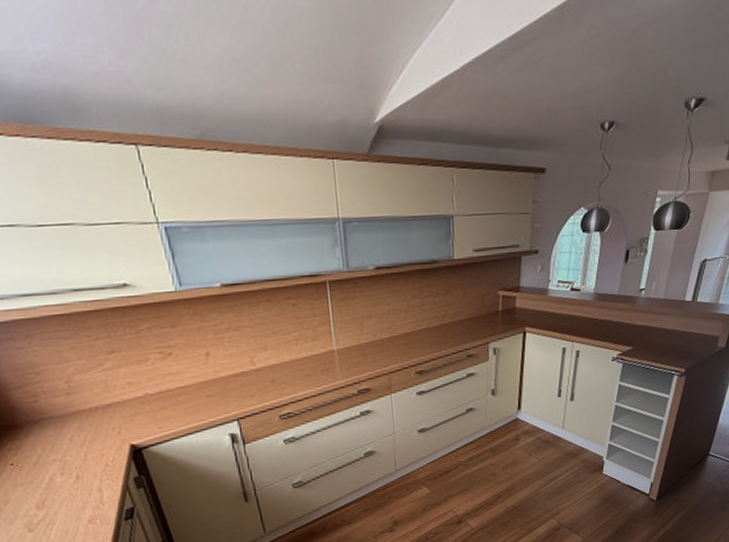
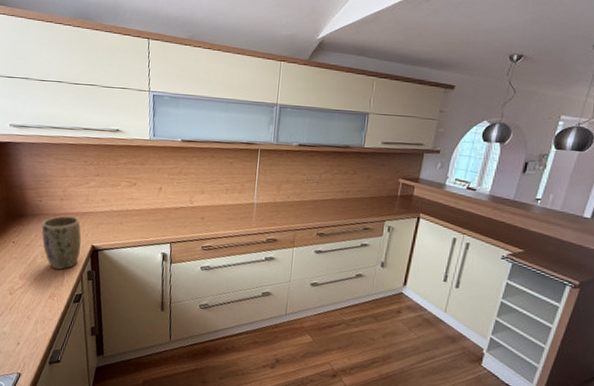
plant pot: none [48,413,117,486] -> present [41,216,81,270]

